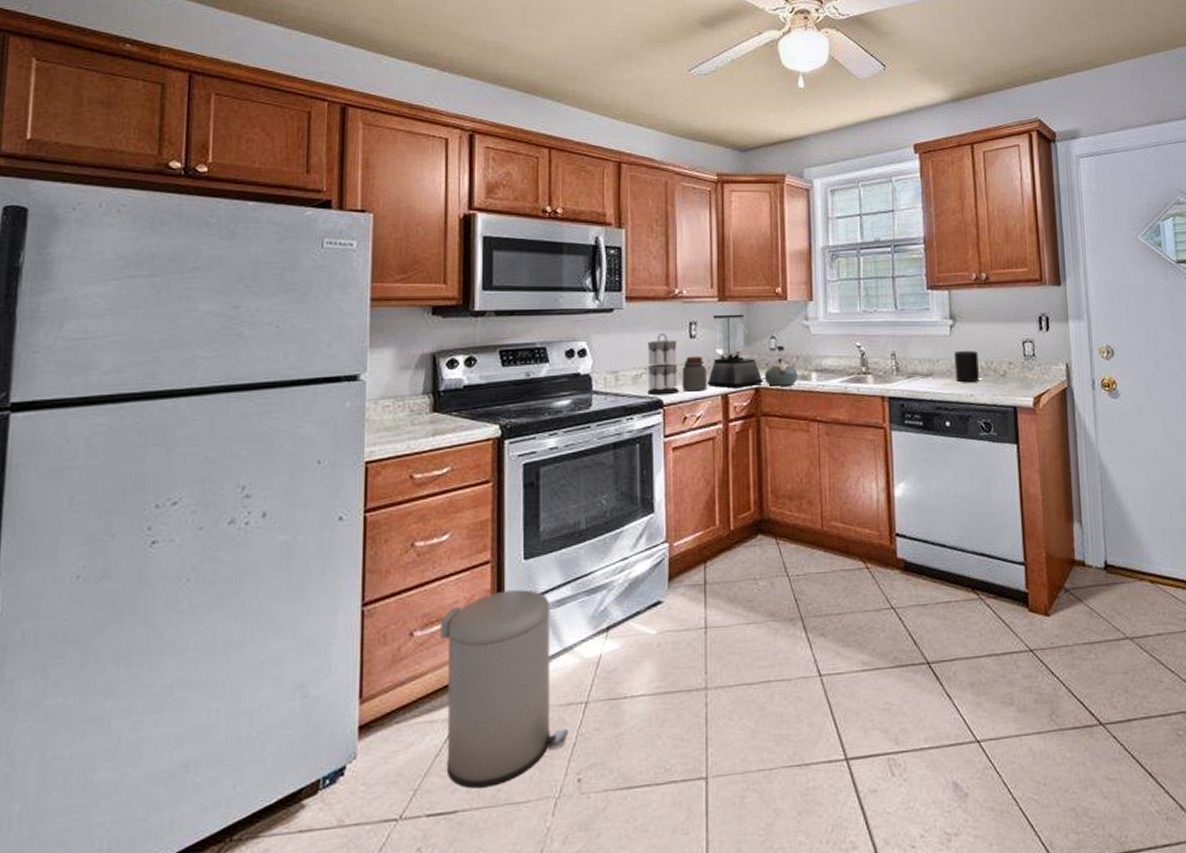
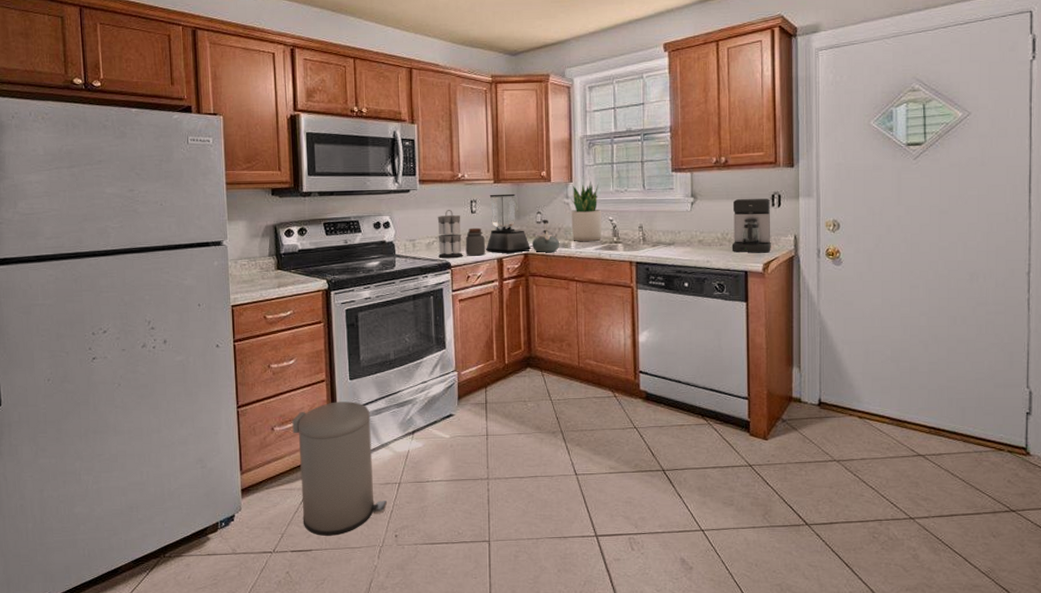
planter: none [810,300,849,373] -> present [570,181,602,242]
pen holder: present [954,350,979,383] -> none [694,223,715,251]
coffee maker: none [996,320,1042,385] -> present [731,198,771,253]

